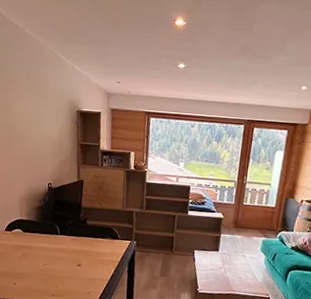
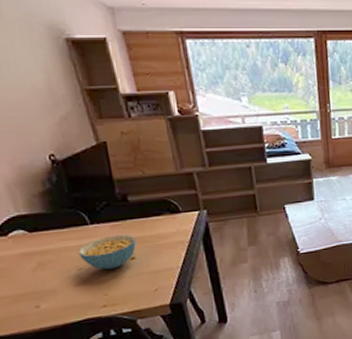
cereal bowl: none [47,245,85,270] -> present [77,234,137,270]

